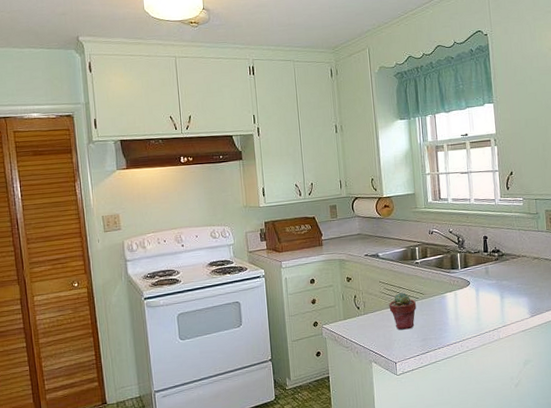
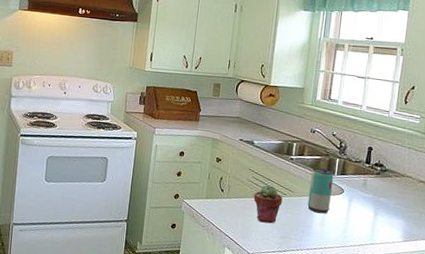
beverage can: none [437,265,460,309] -> present [307,168,334,214]

